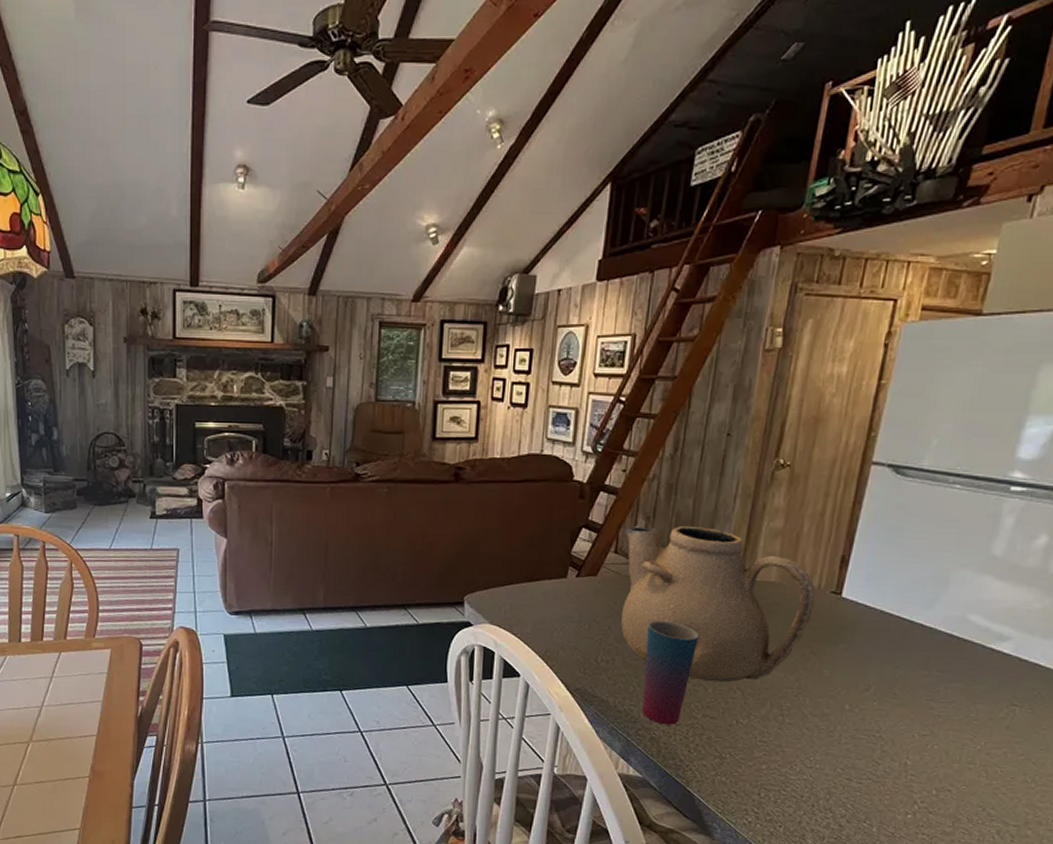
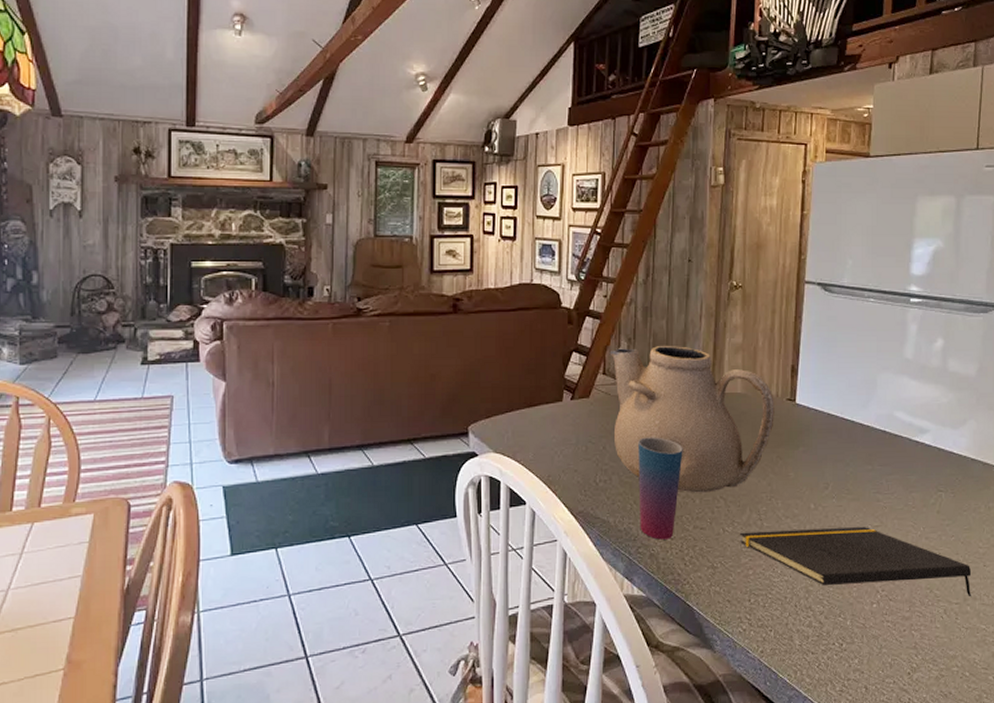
notepad: none [755,726,1041,822] -> present [740,527,972,597]

